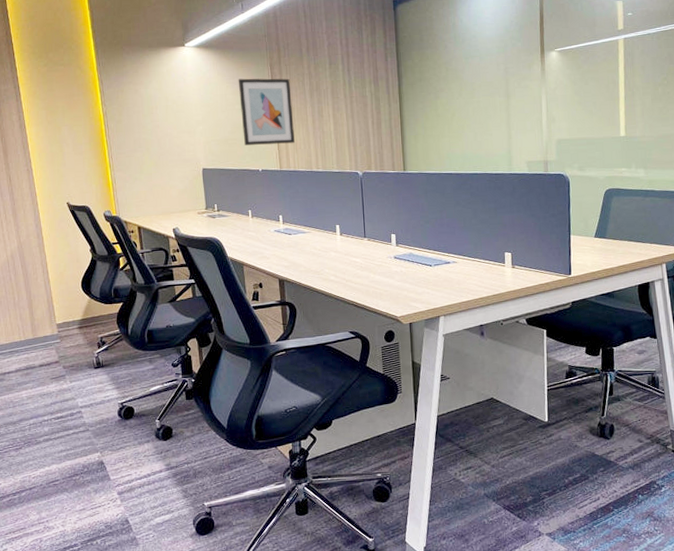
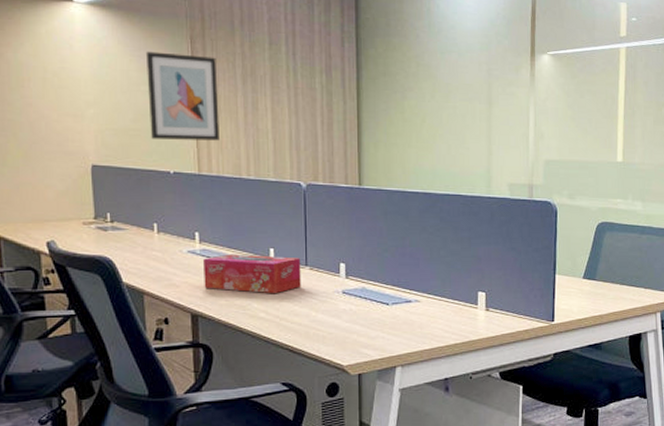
tissue box: none [286,230,362,261] -> present [202,254,301,294]

